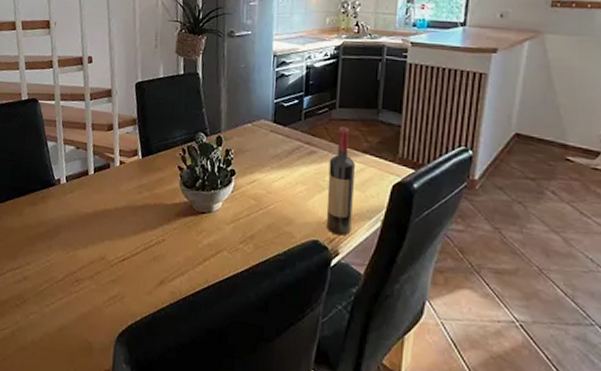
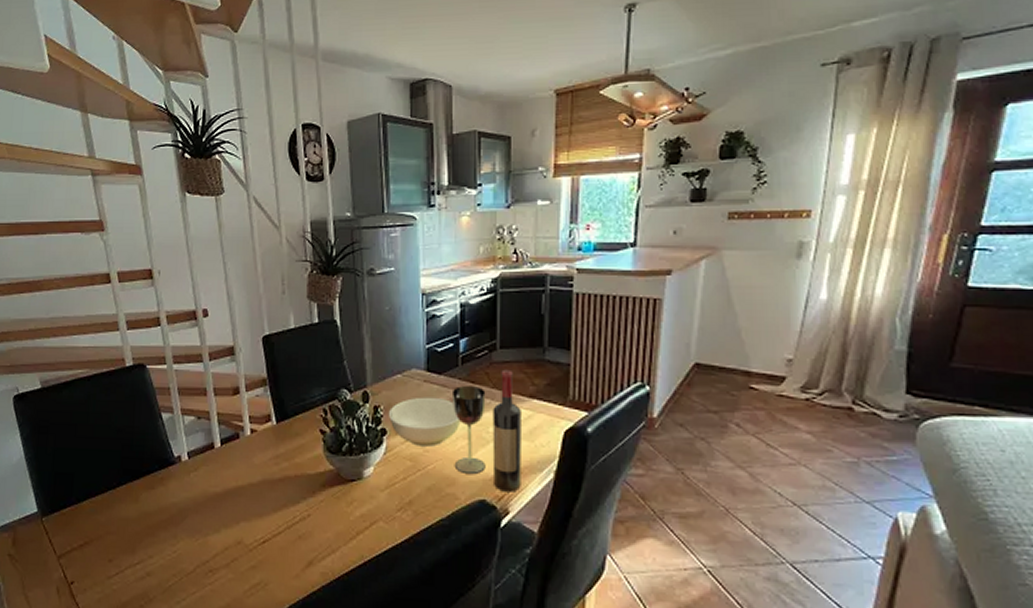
bowl: none [237,145,301,189] -> present [388,397,461,447]
wineglass: none [293,137,324,217] -> present [451,385,486,474]

